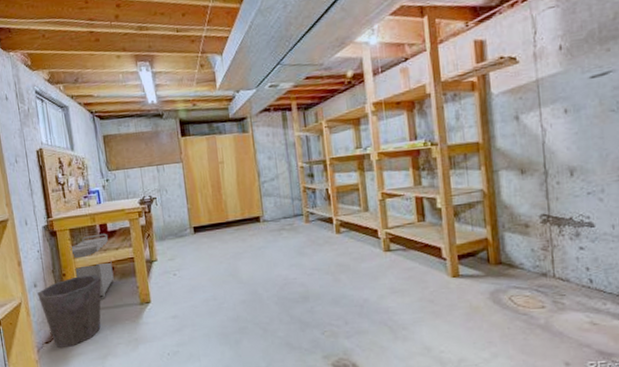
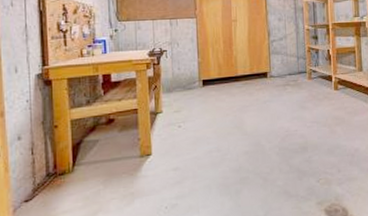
waste bin: present [37,275,102,348] -> none [21,126,98,206]
storage bin: present [69,233,114,300] -> none [64,83,114,153]

